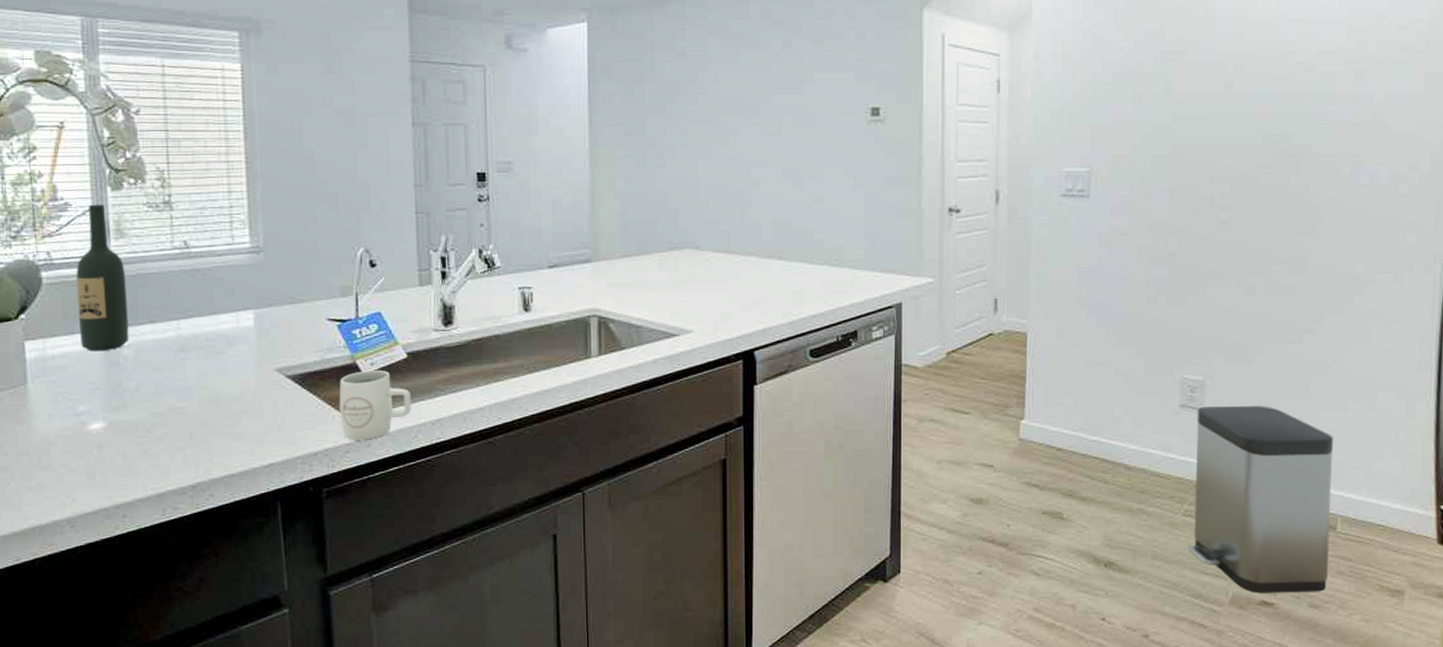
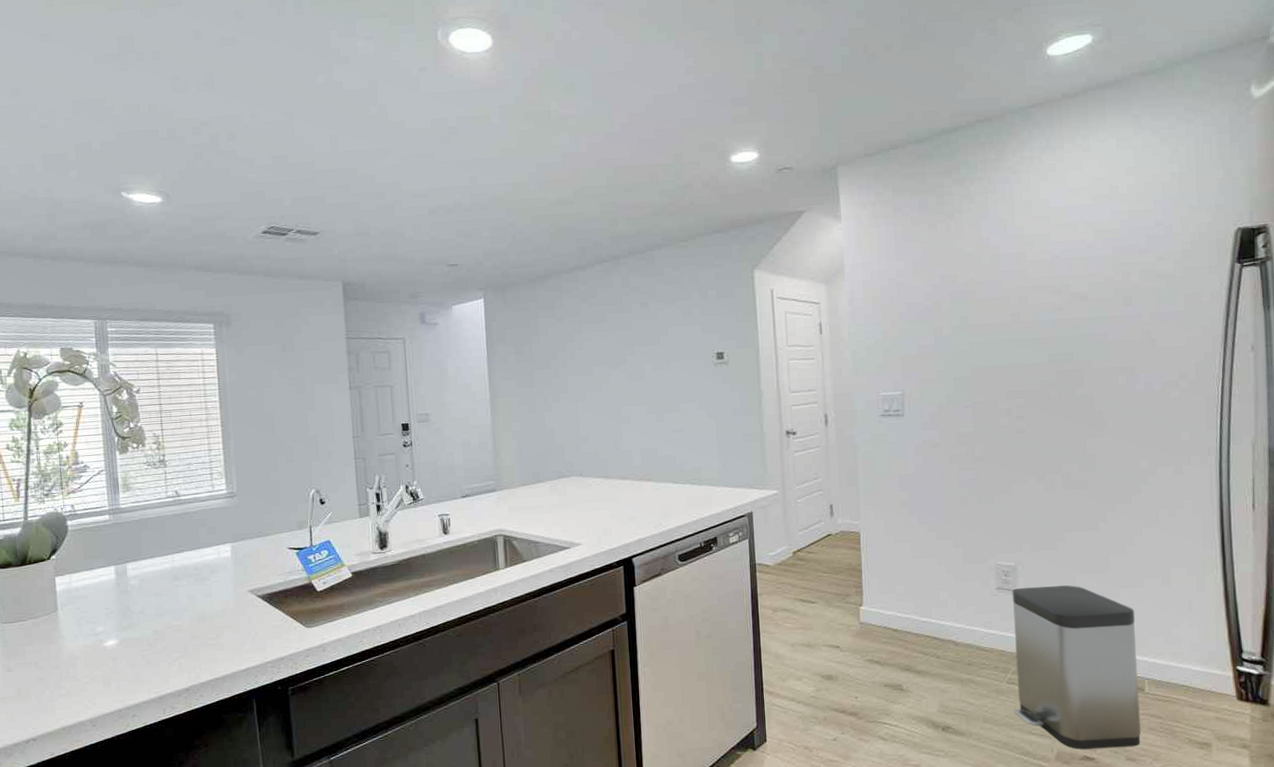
wine bottle: present [76,204,130,352] -> none [93,465,135,583]
mug: present [339,370,412,441] -> none [299,588,357,647]

